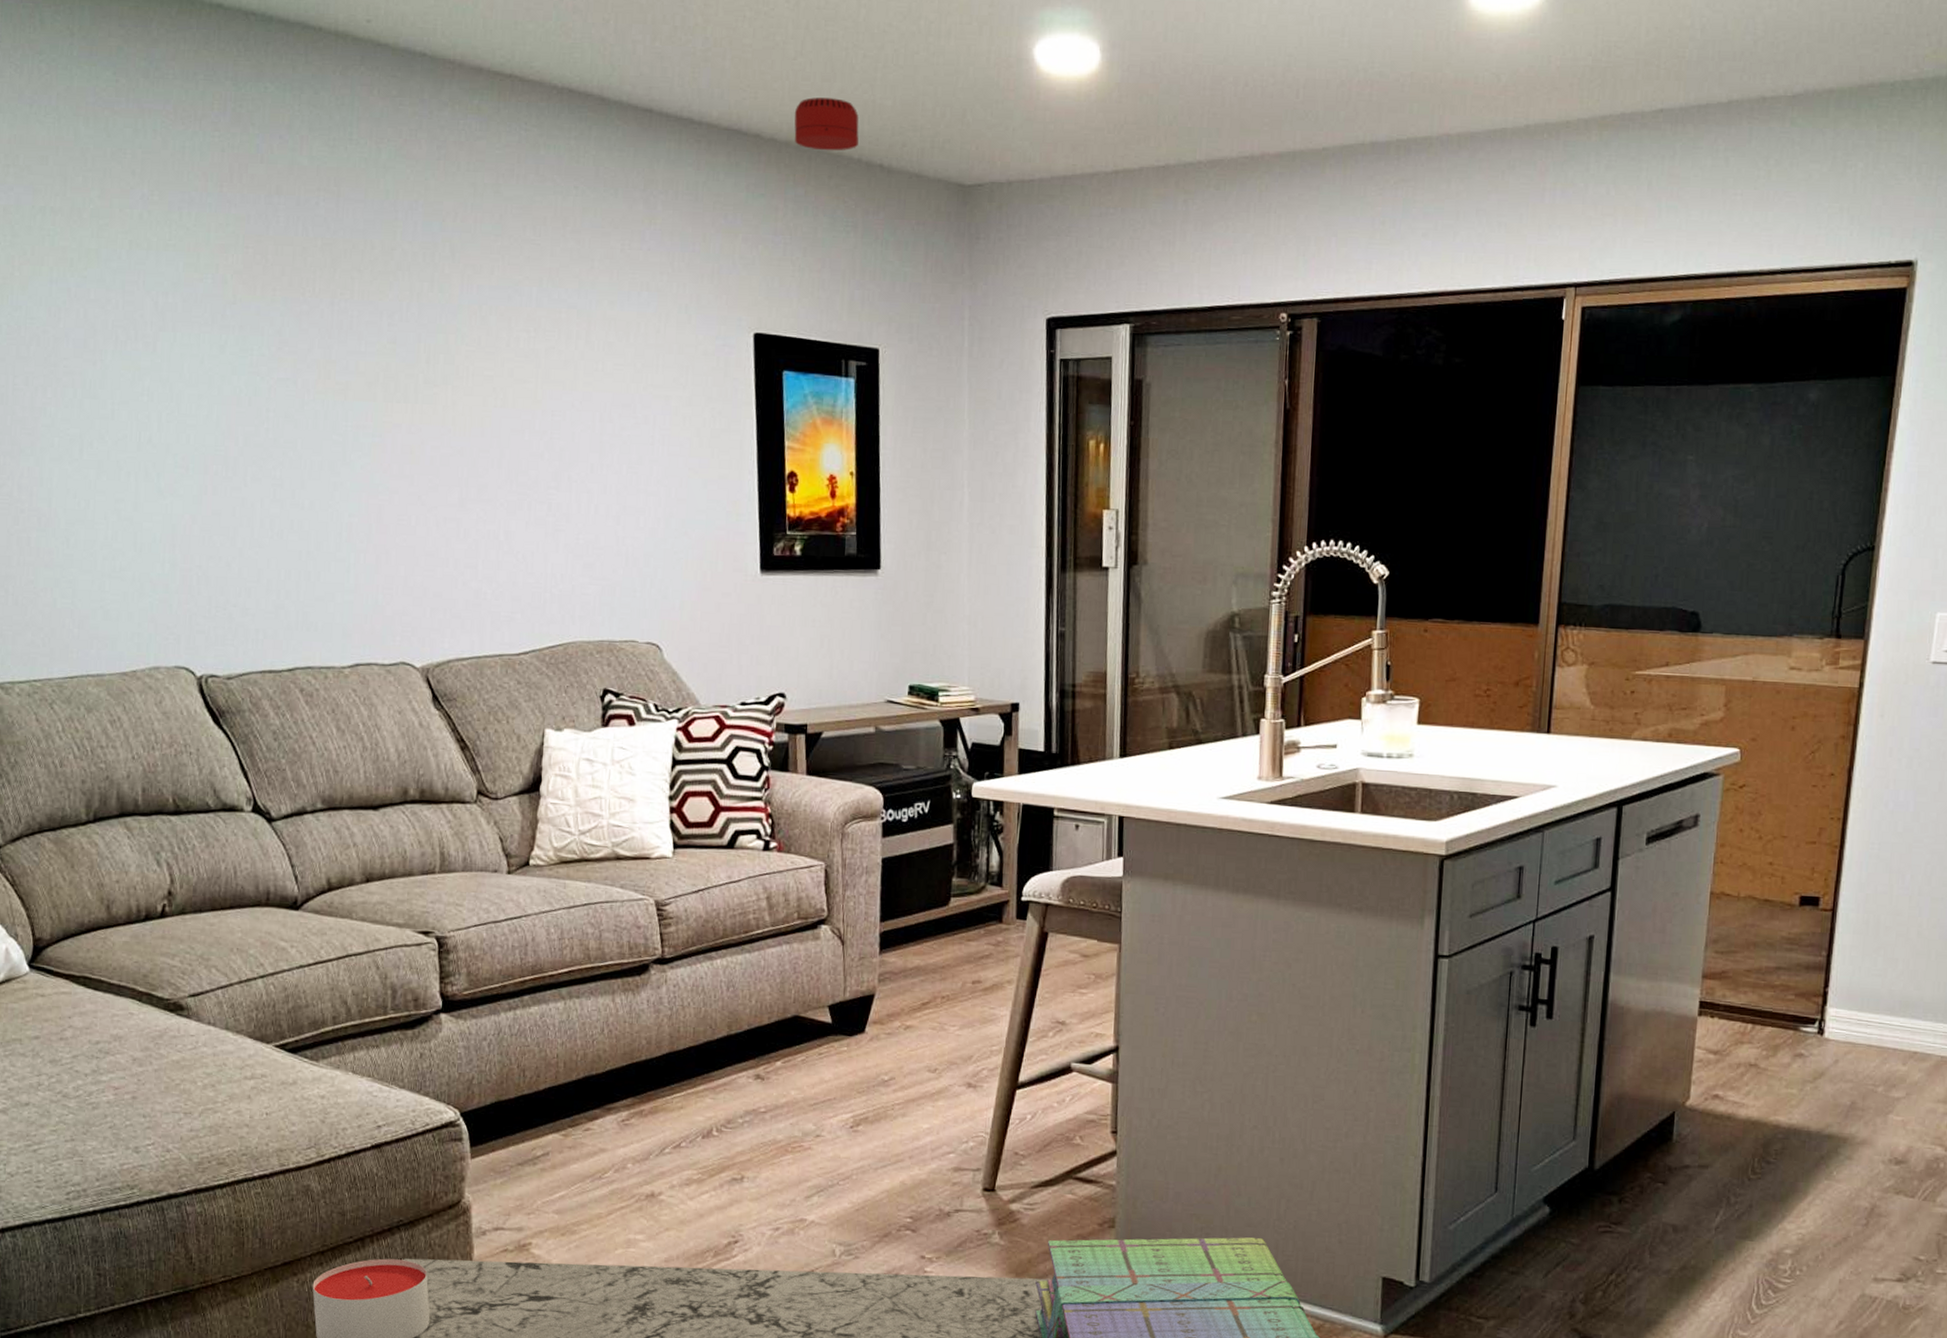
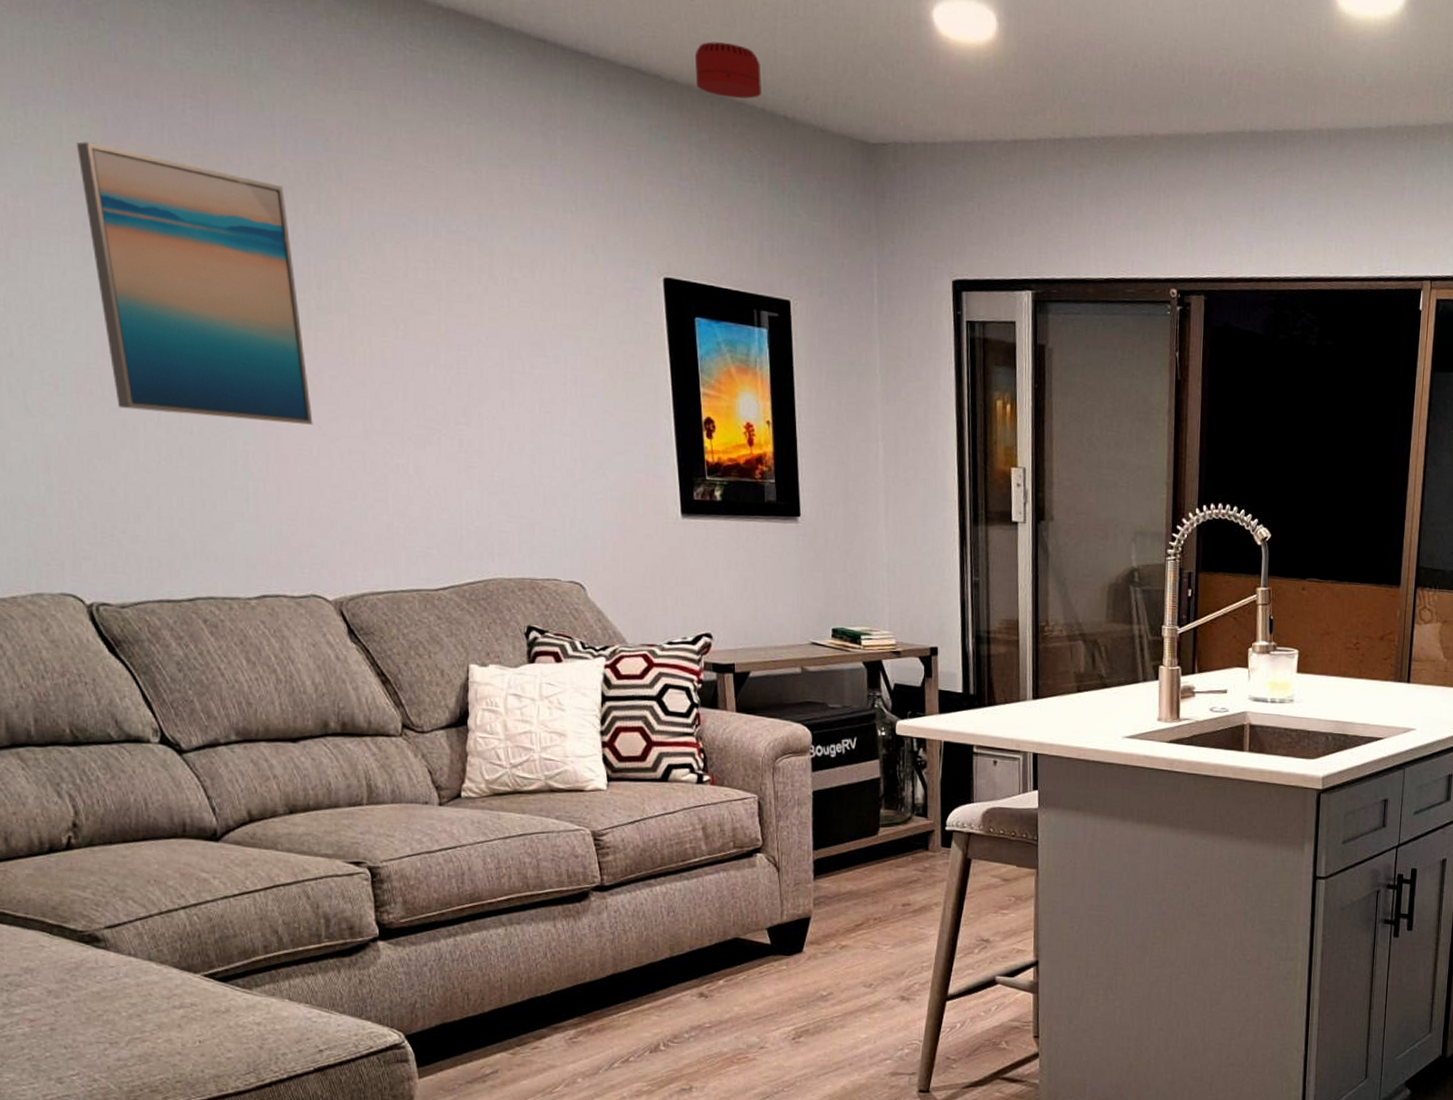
wall art: none [221,239,413,496] -> present [76,142,313,425]

